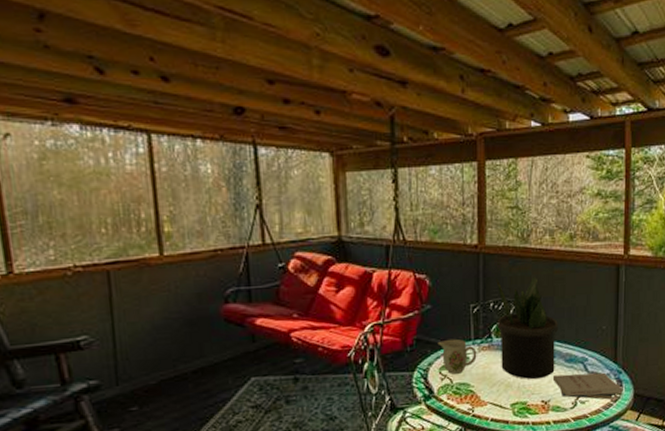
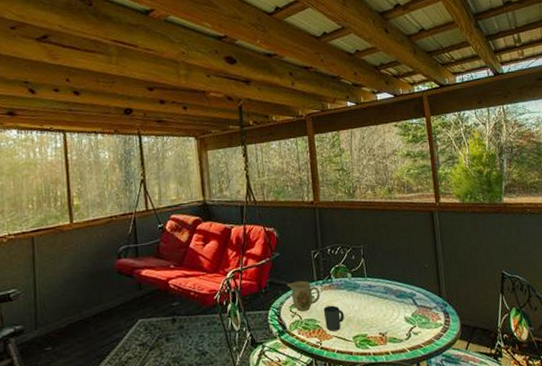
mug: none [479,368,503,398] -> present [323,305,344,332]
planter: present [496,276,558,380] -> none [331,225,388,314]
books: present [552,372,622,400] -> none [386,306,450,331]

